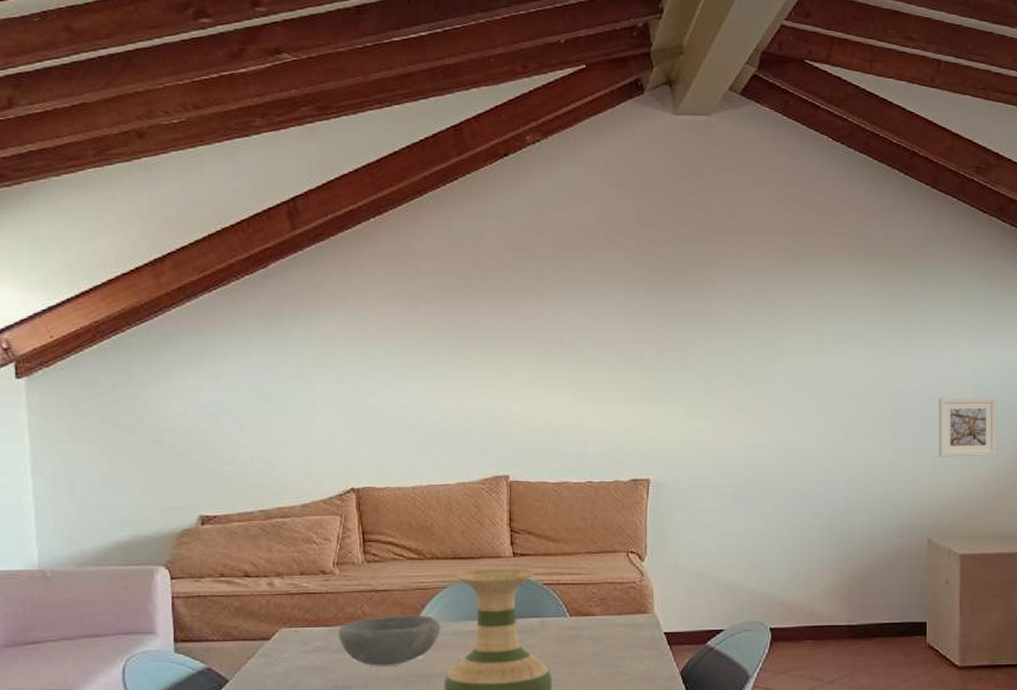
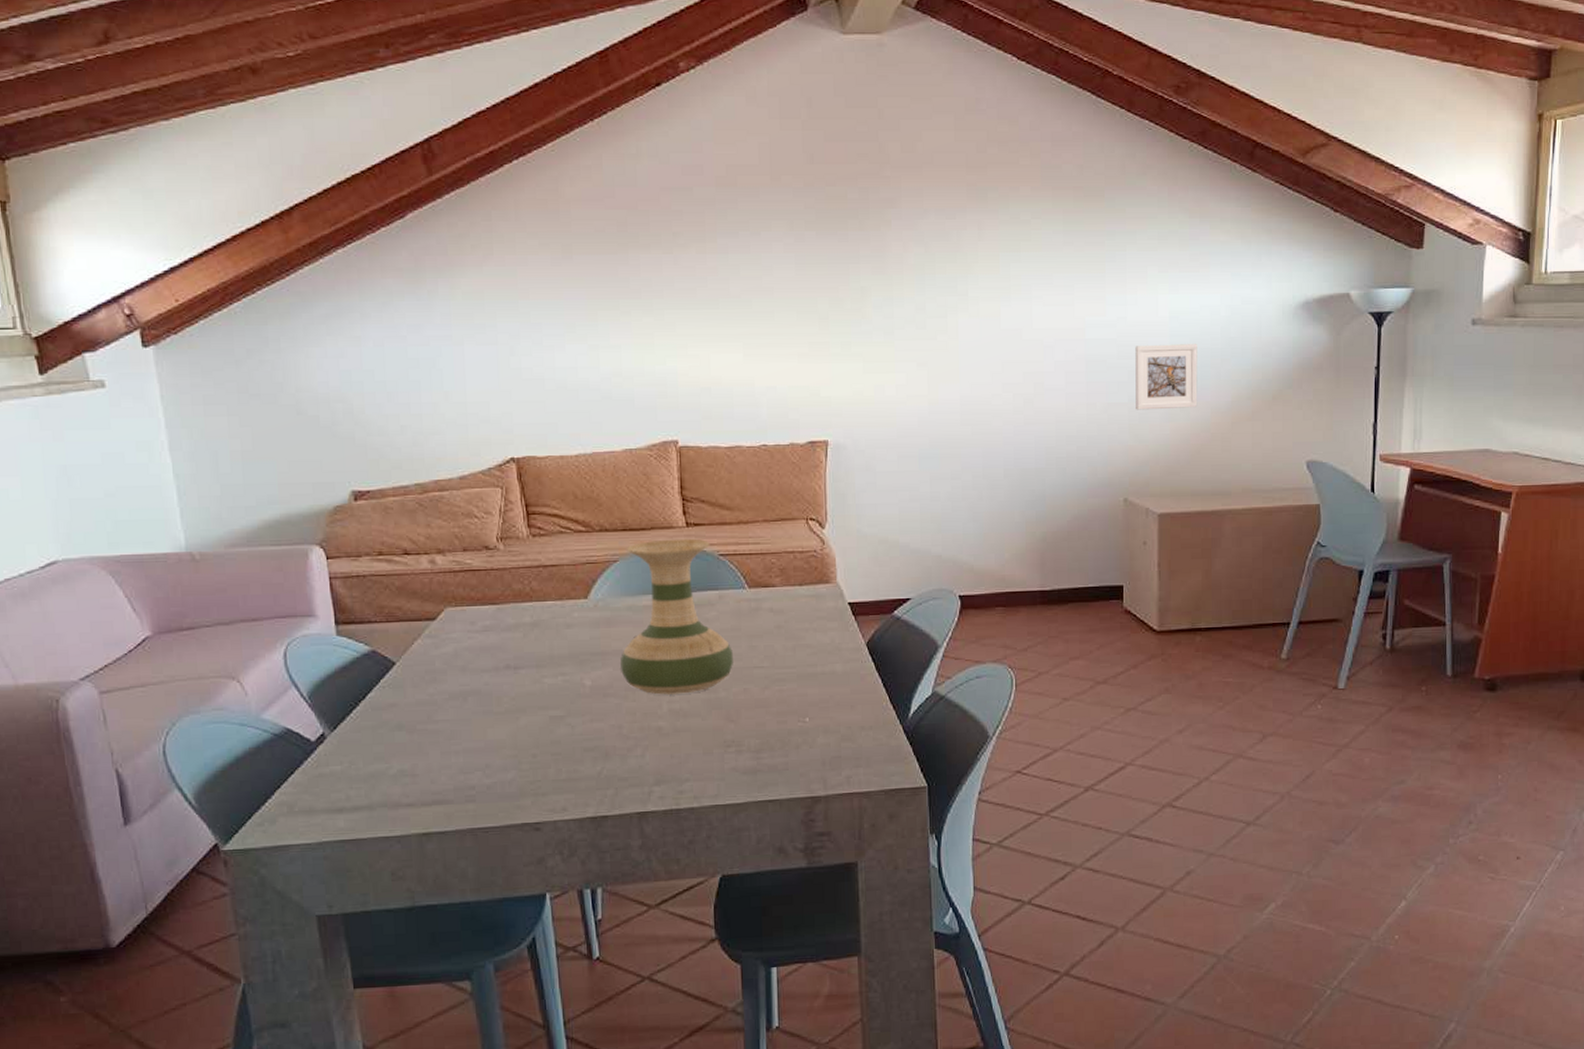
bowl: present [338,614,441,666] -> none [506,590,614,645]

